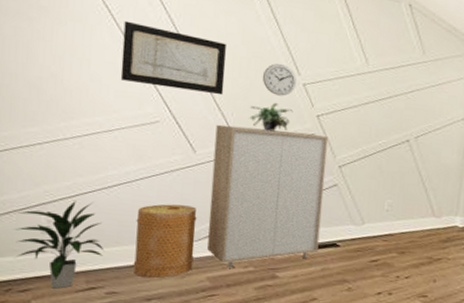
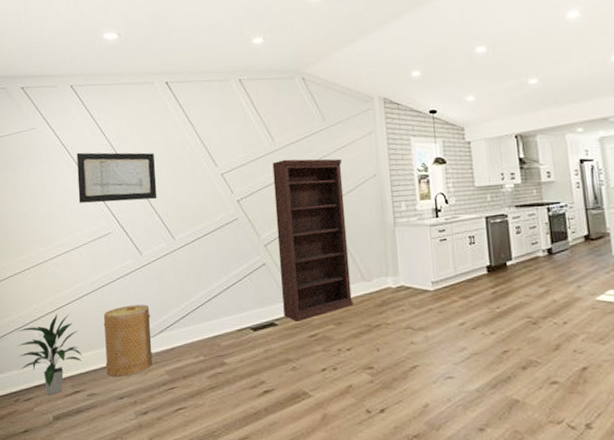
storage cabinet: present [207,124,328,268] -> none [155,218,259,360]
potted plant: present [249,102,293,132] -> none [180,196,217,224]
wall clock: present [262,63,297,96] -> none [186,160,215,190]
bookshelf: none [348,83,435,246] -> present [272,158,354,321]

